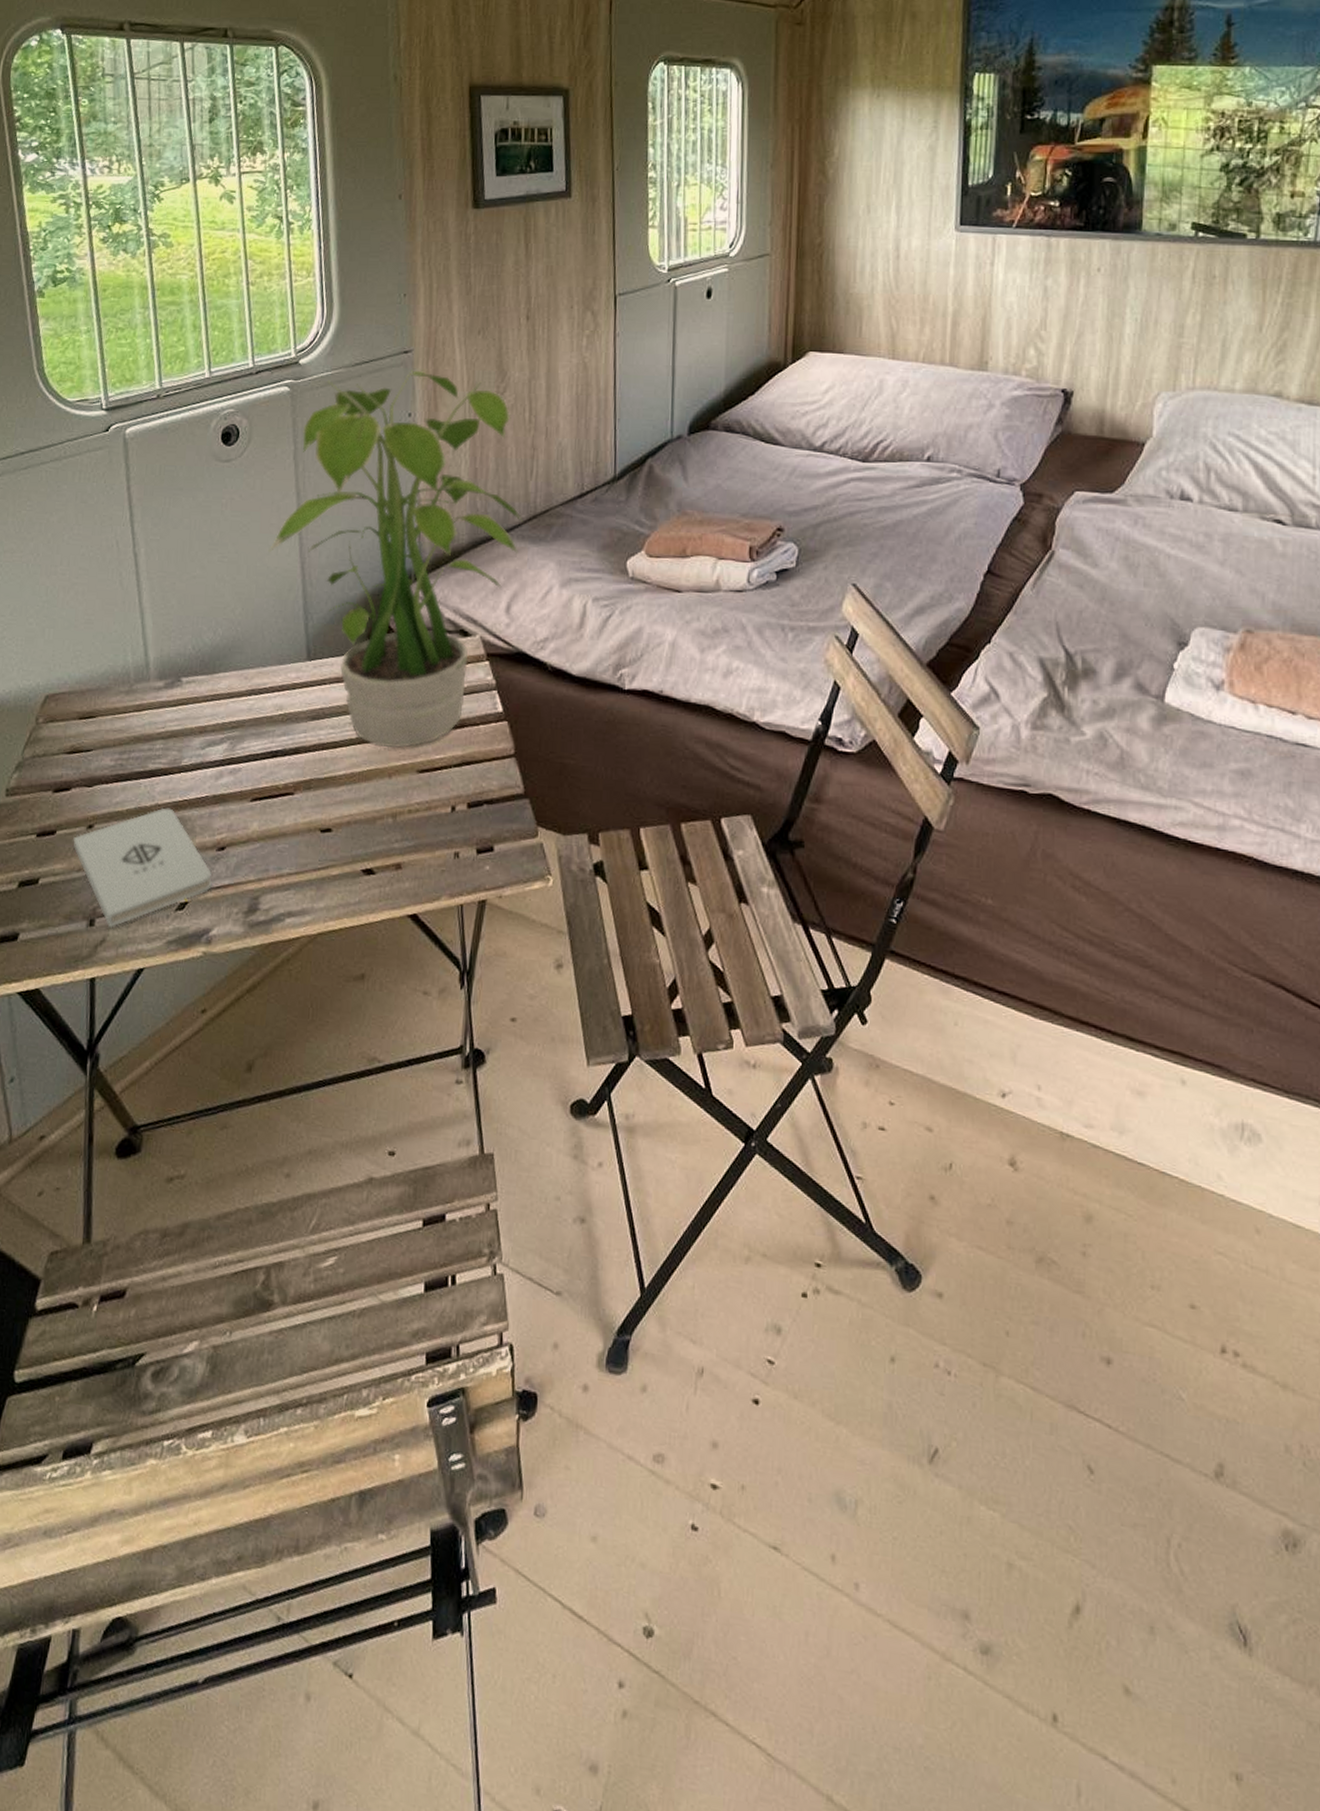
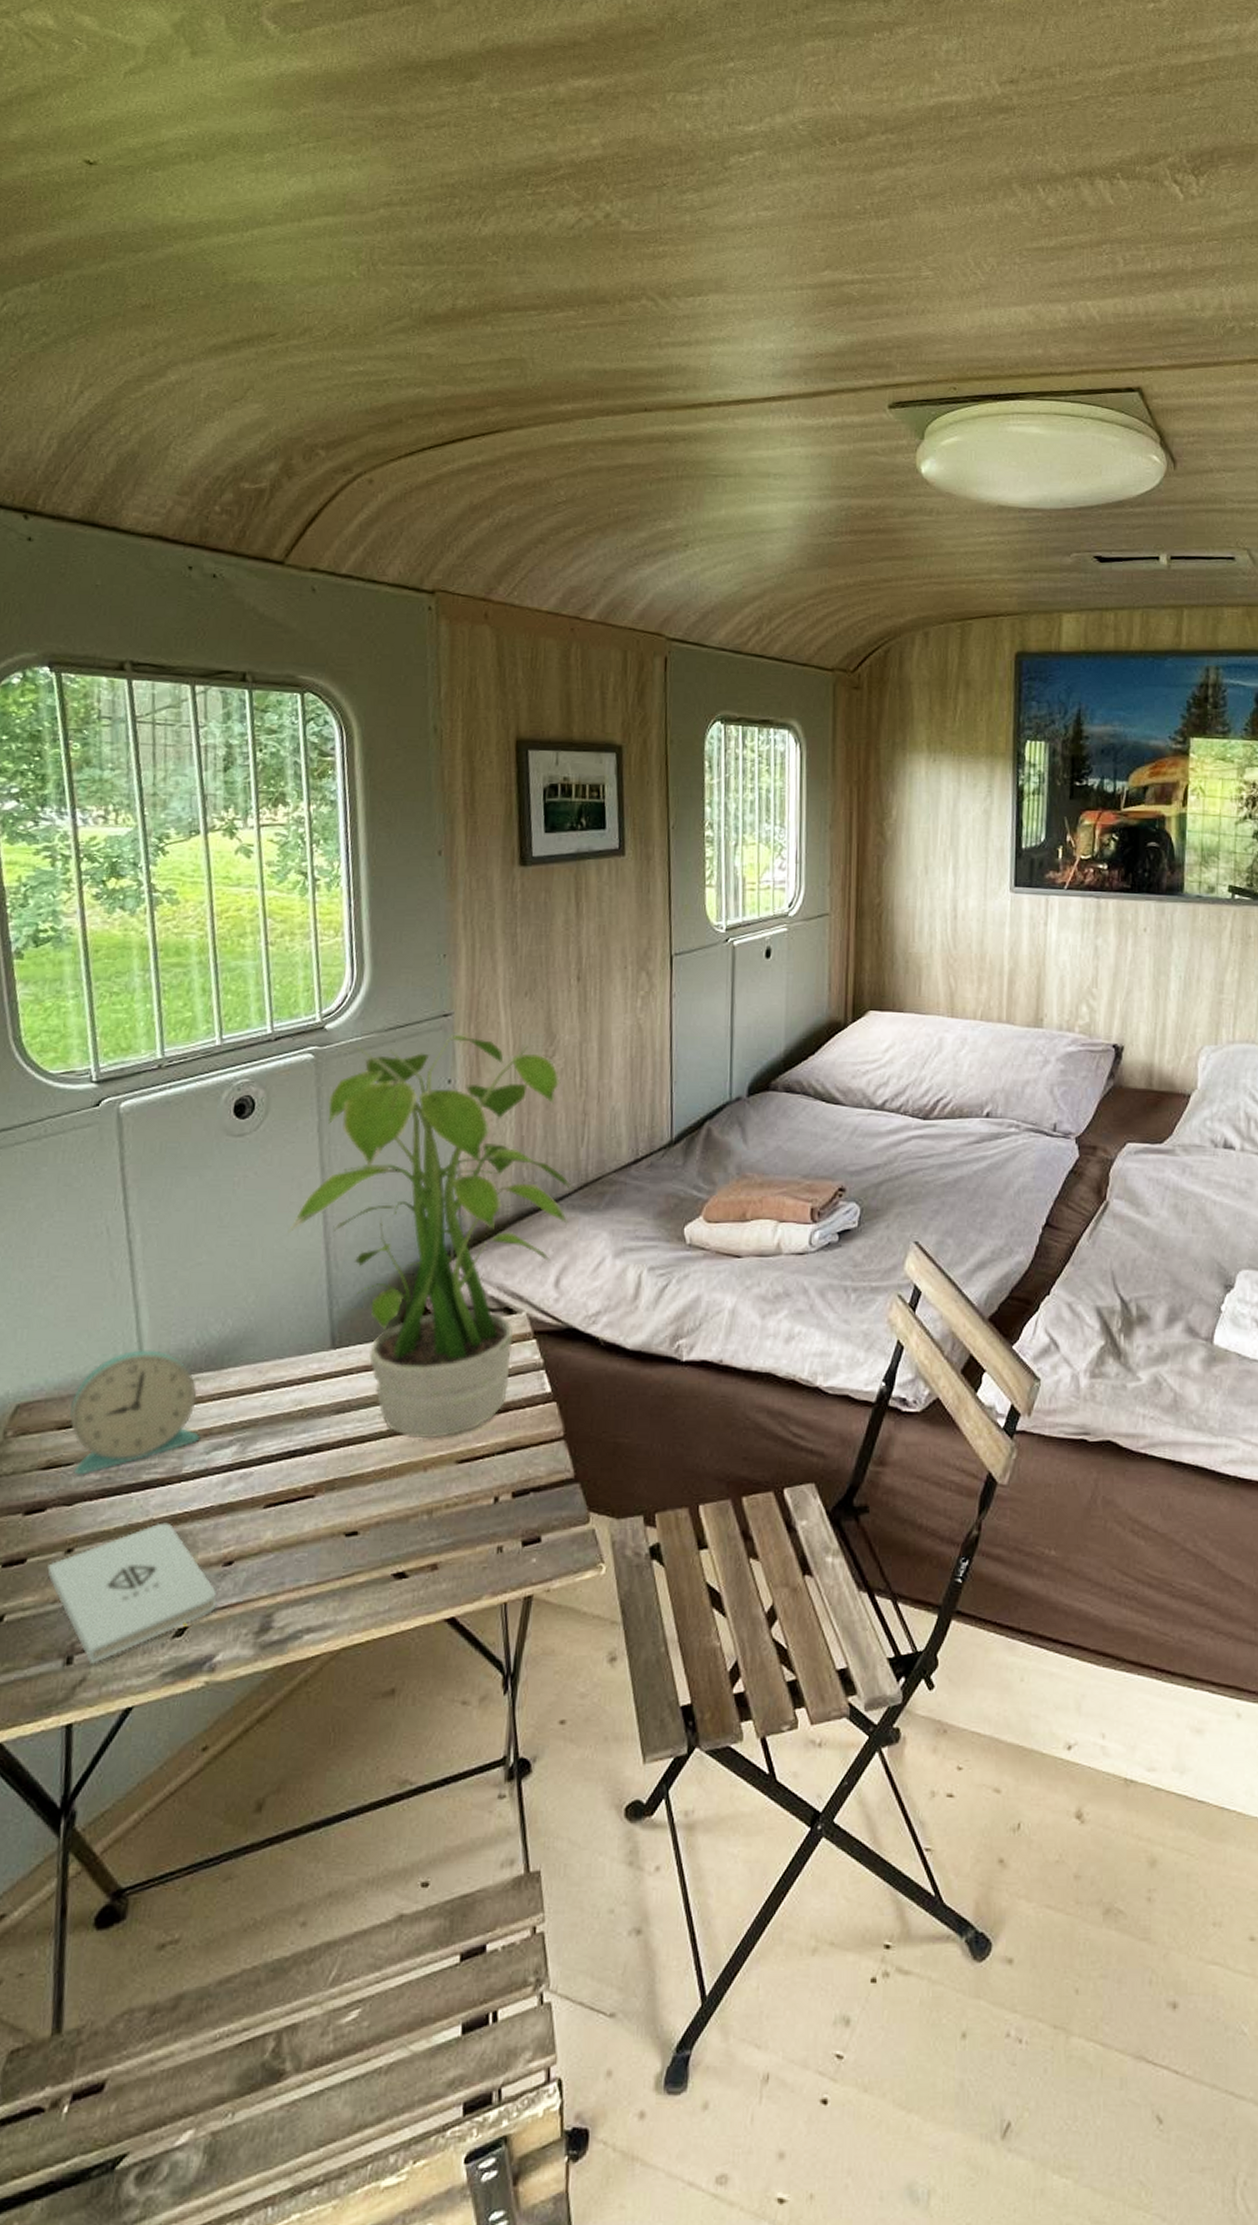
alarm clock: none [88,652,197,761] -> present [69,1350,201,1475]

